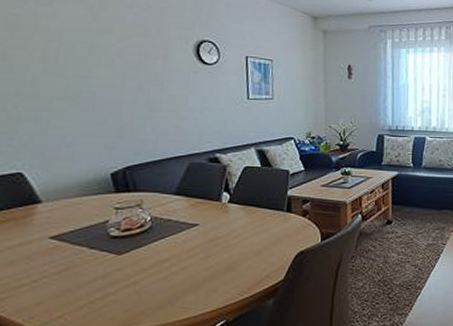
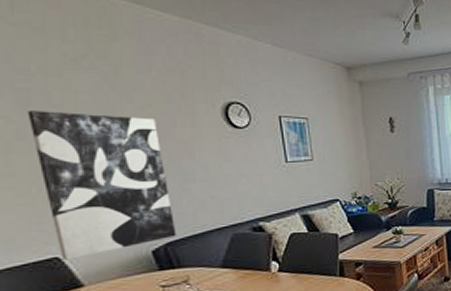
wall art: none [14,34,137,176] -> present [27,111,177,260]

